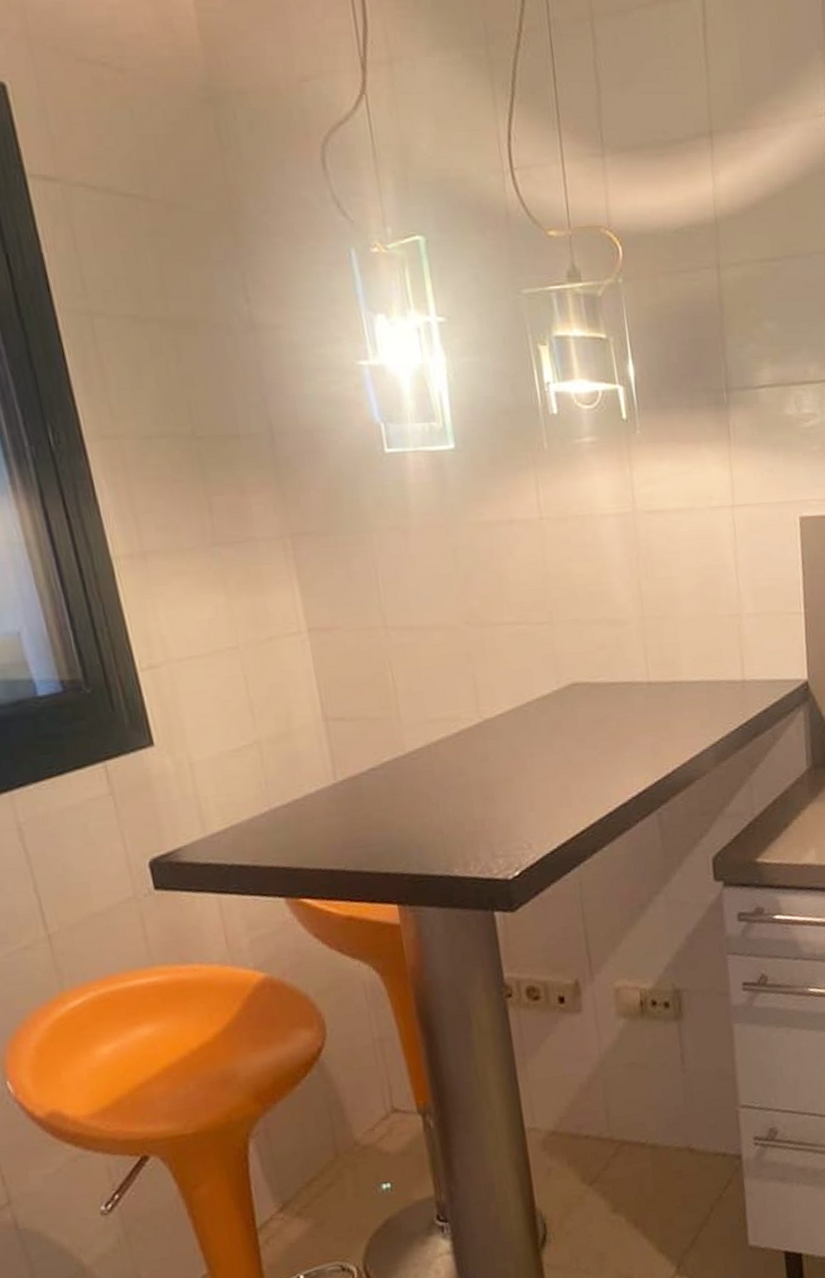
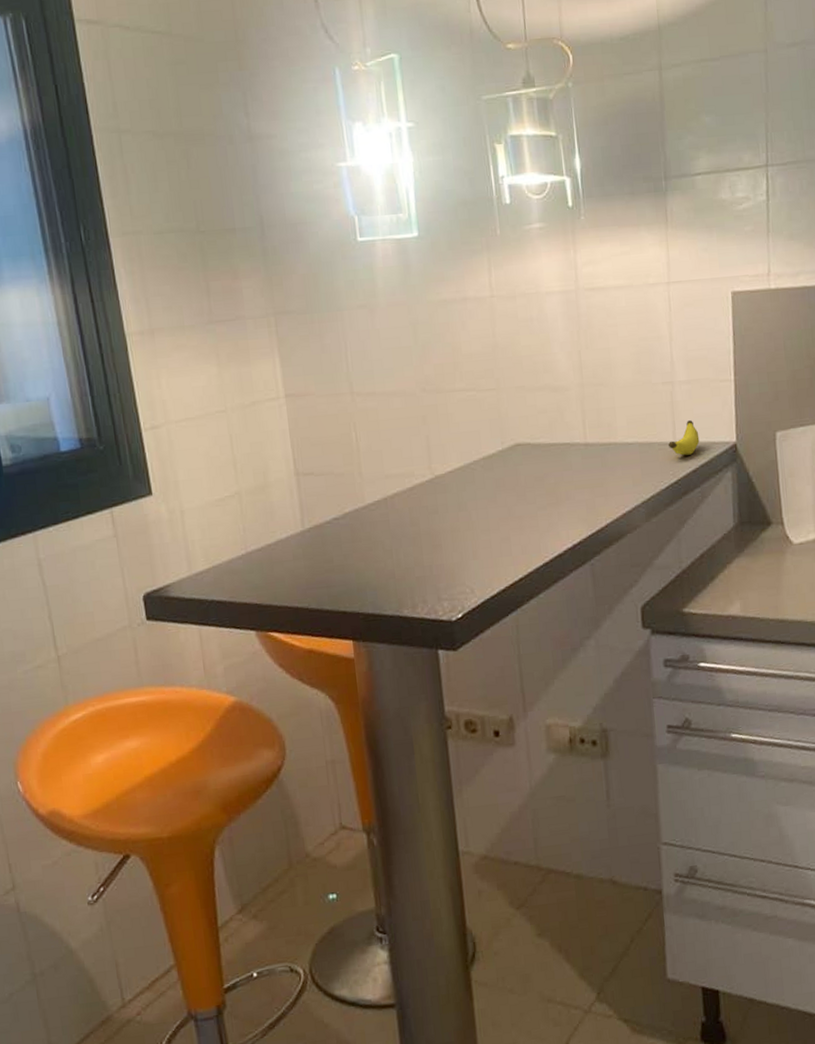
banana: none [737,656,770,695] -> present [668,420,700,456]

